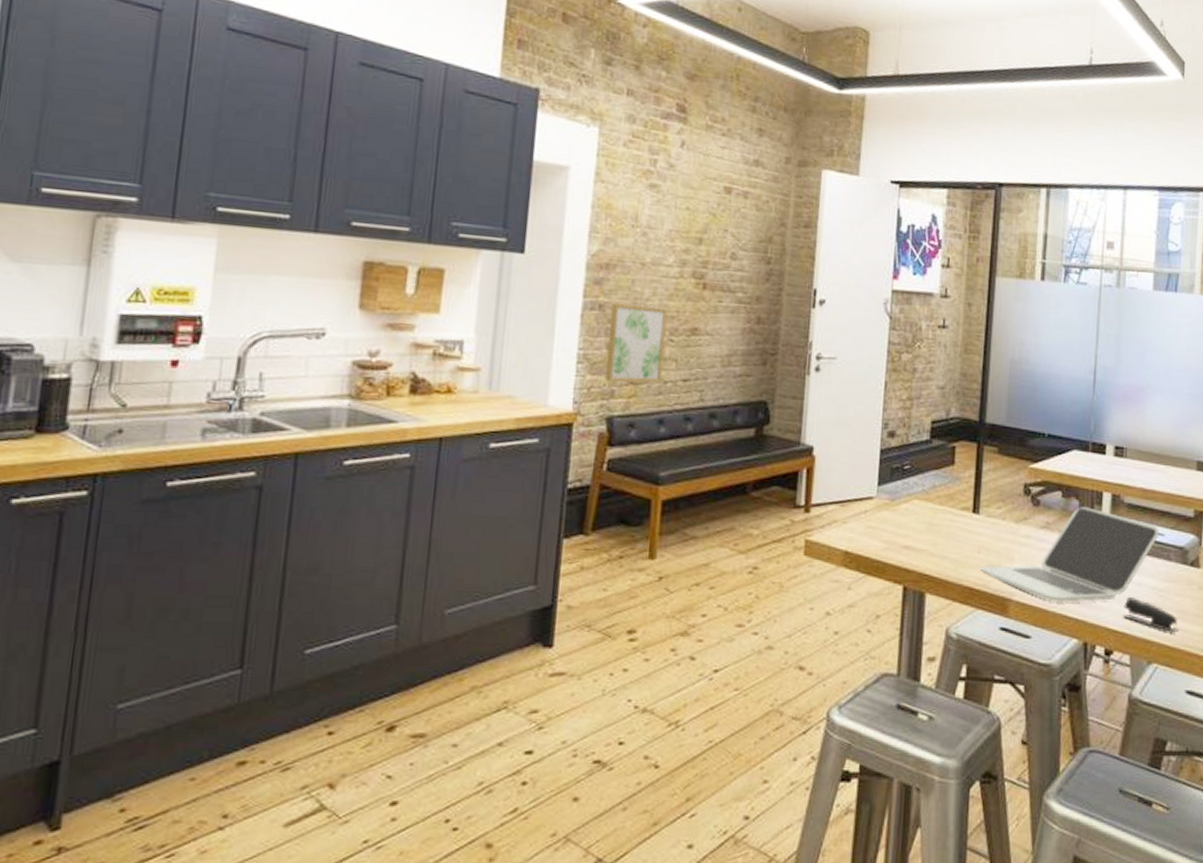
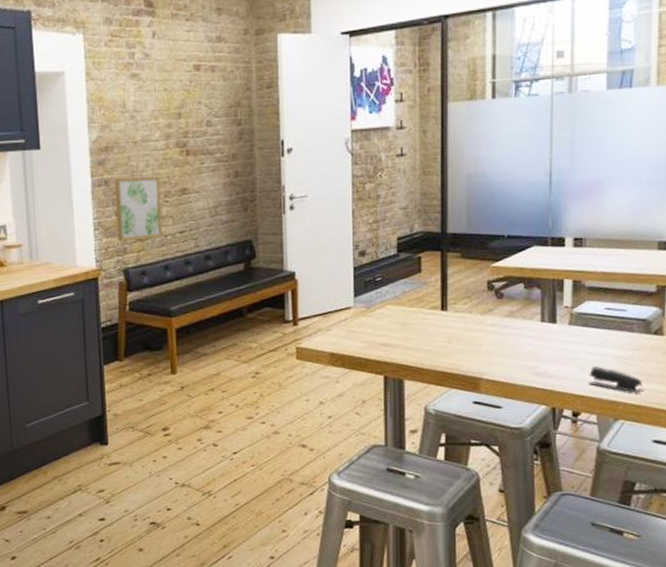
laptop: present [980,507,1159,602] -> none [452,294,621,377]

